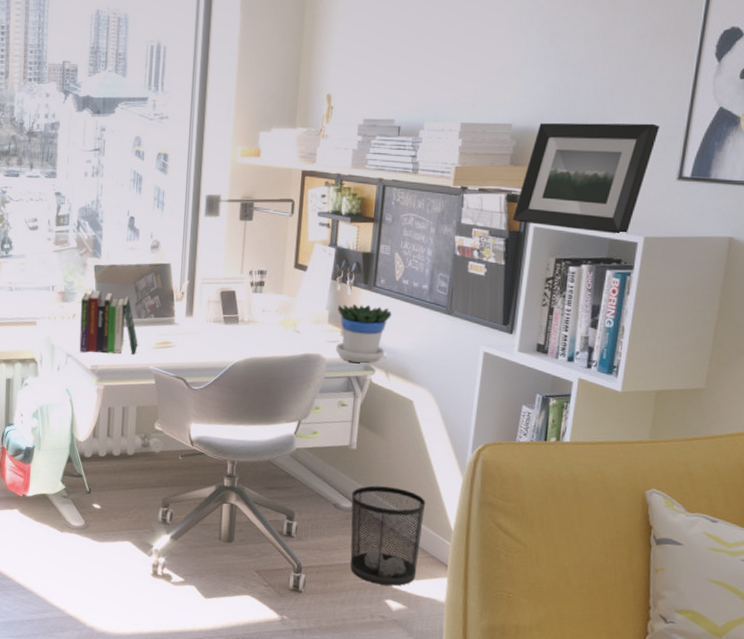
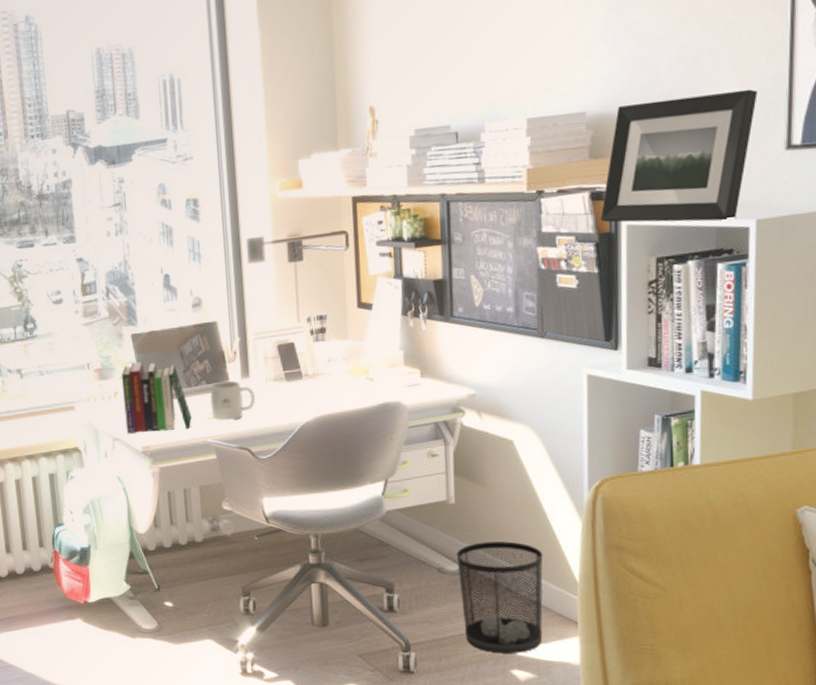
mug: none [156,316,195,353] -> present [210,380,255,422]
flowerpot: present [336,303,392,364] -> none [413,339,476,406]

